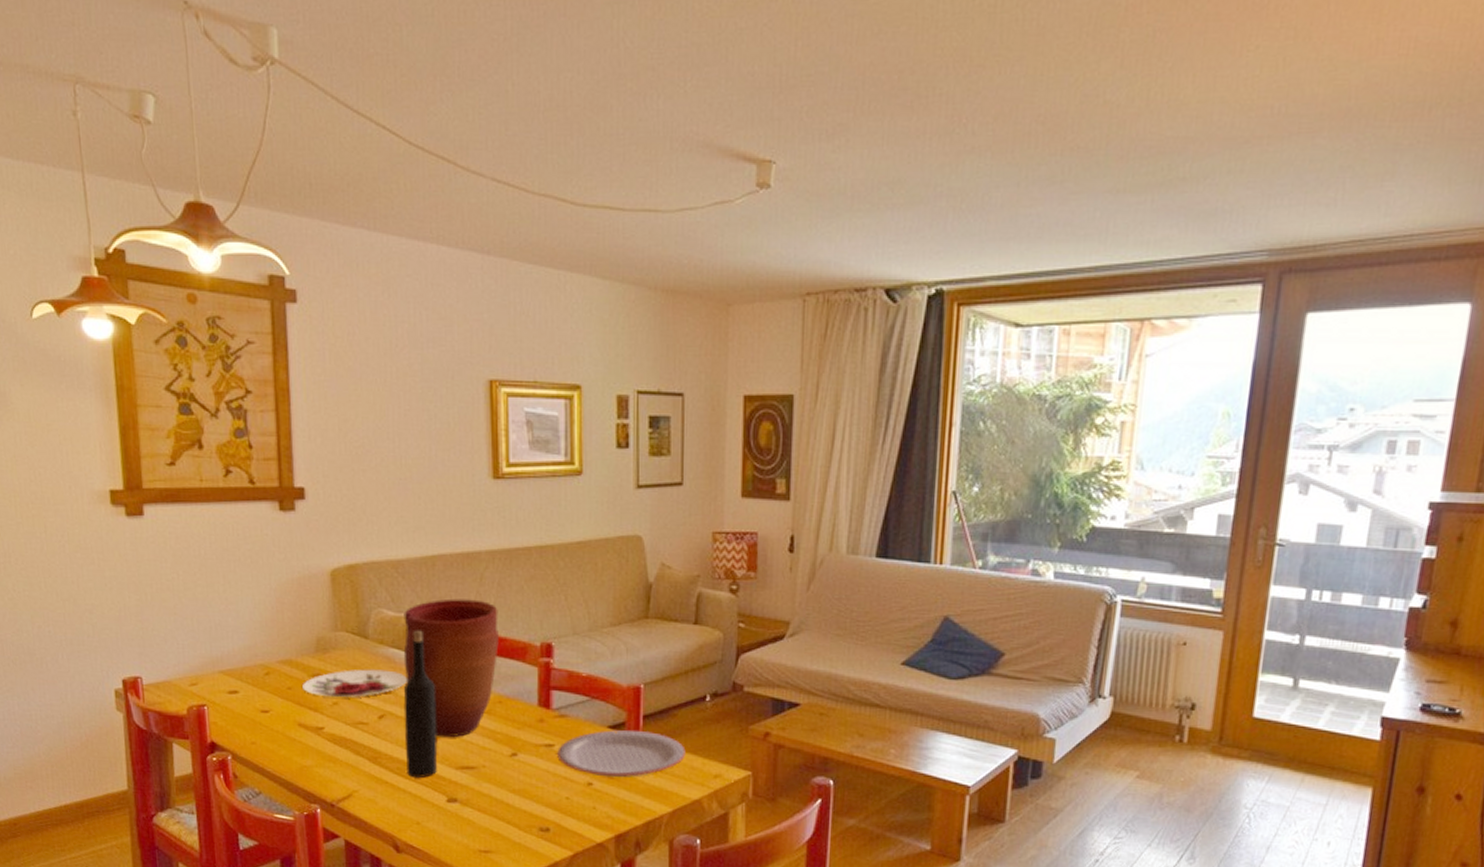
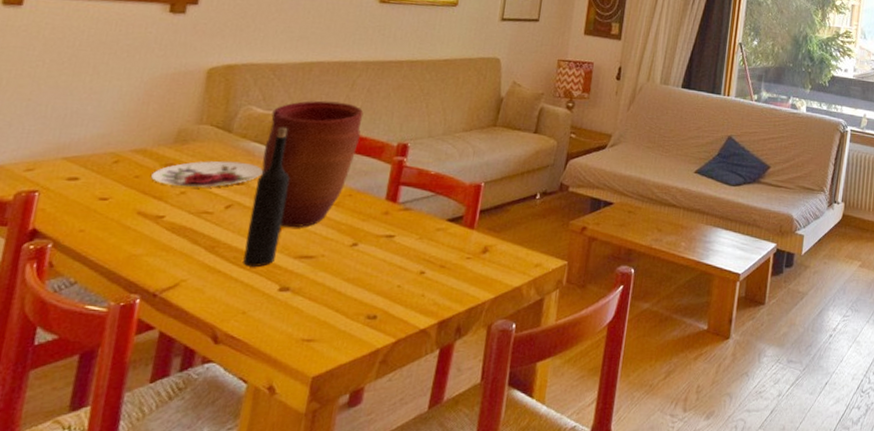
plate: present [557,730,686,778] -> none [396,223,513,267]

